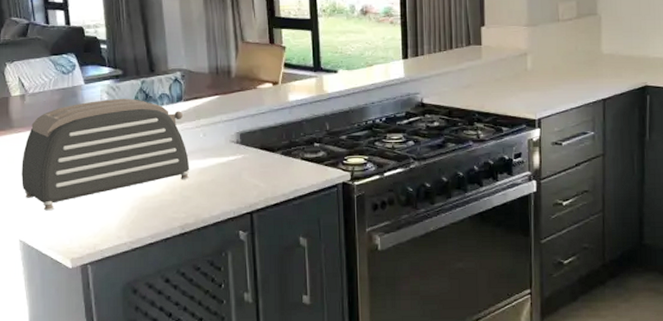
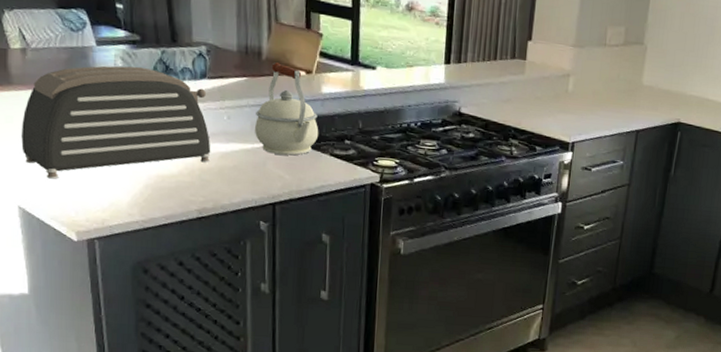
kettle: none [229,78,289,164] -> present [255,62,319,156]

